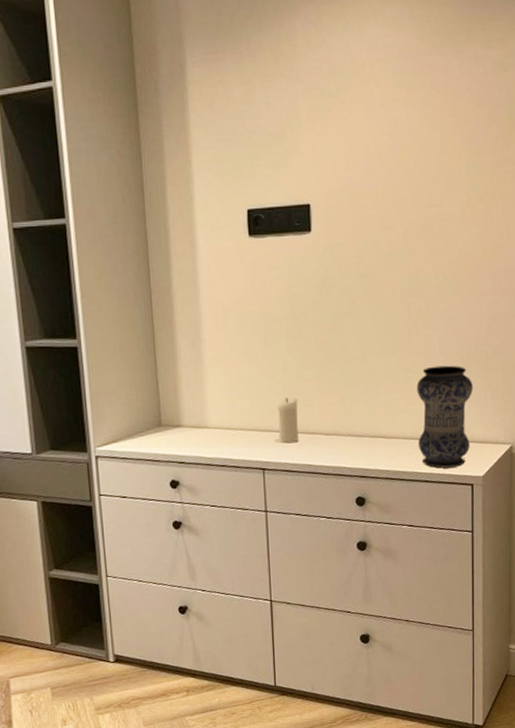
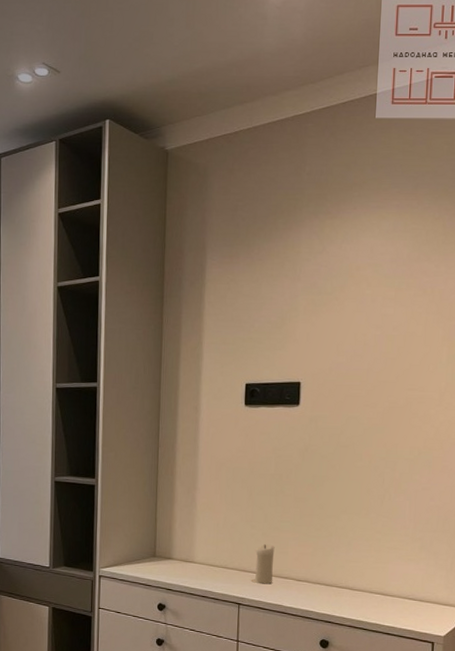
vase: present [417,365,473,468] -> none [382,530,440,625]

